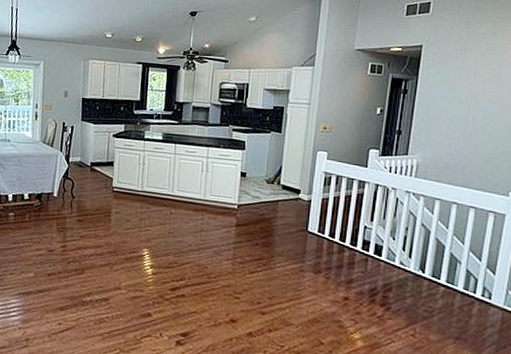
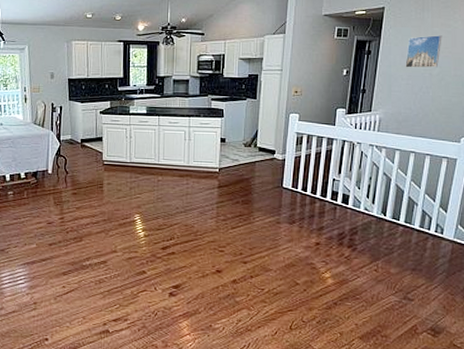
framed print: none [445,77,486,113] -> present [405,35,442,68]

